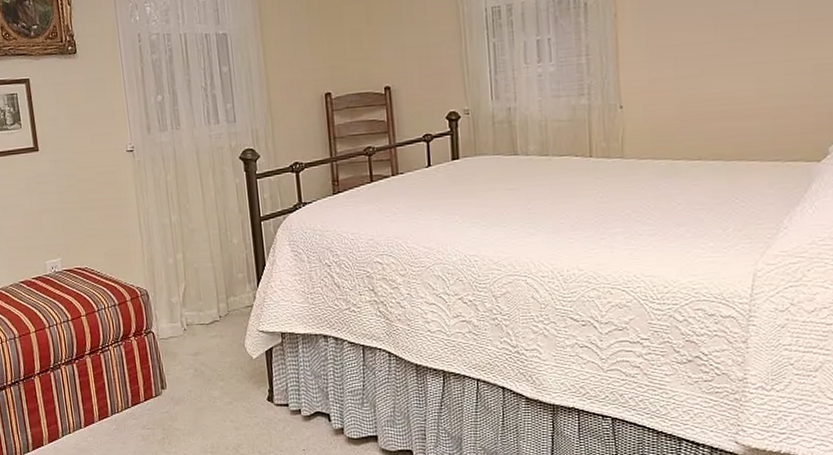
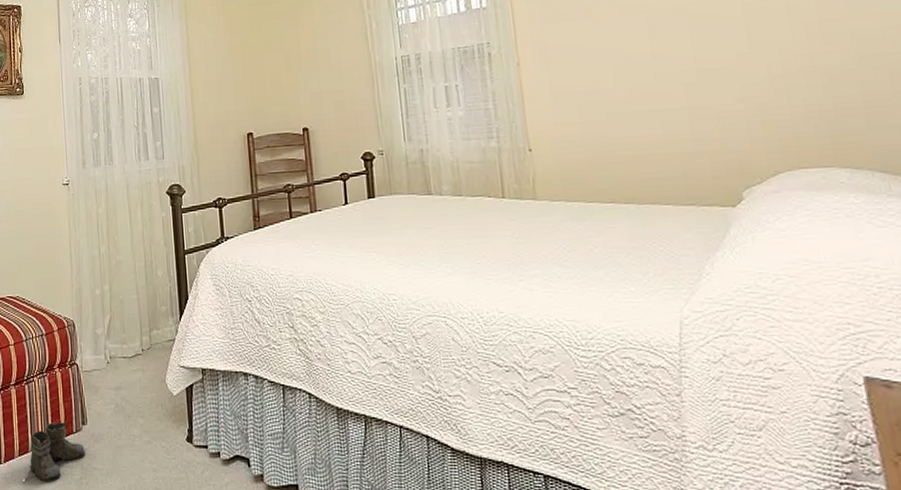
boots: none [106,388,166,443] -> present [25,422,85,482]

